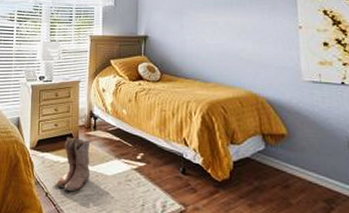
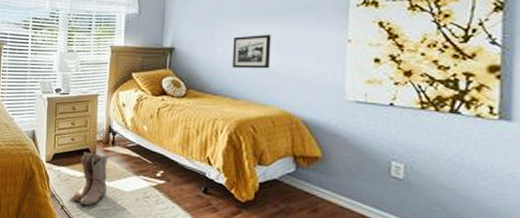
picture frame: none [199,23,234,54] -> present [232,35,271,69]

